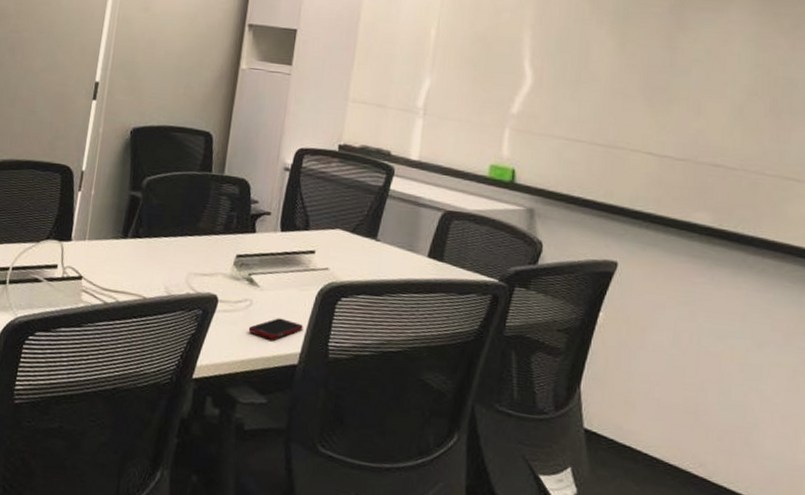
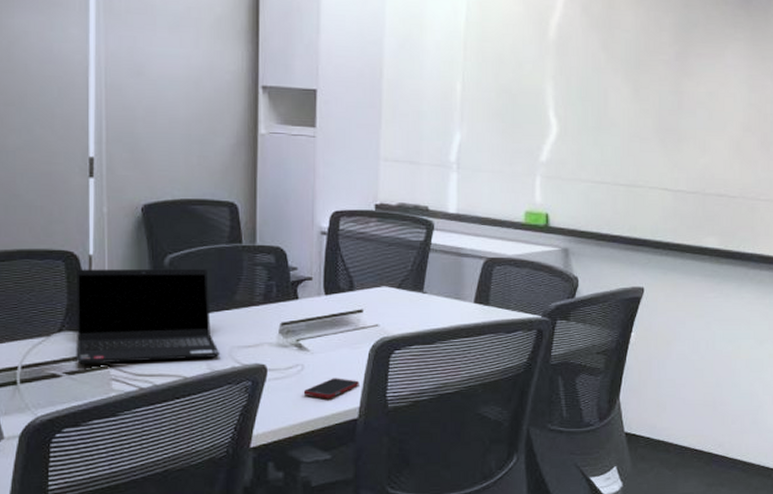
laptop computer: none [56,183,179,282] -> present [76,268,220,364]

